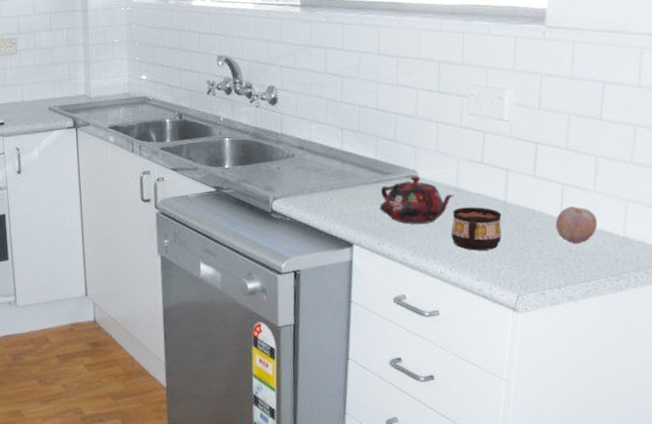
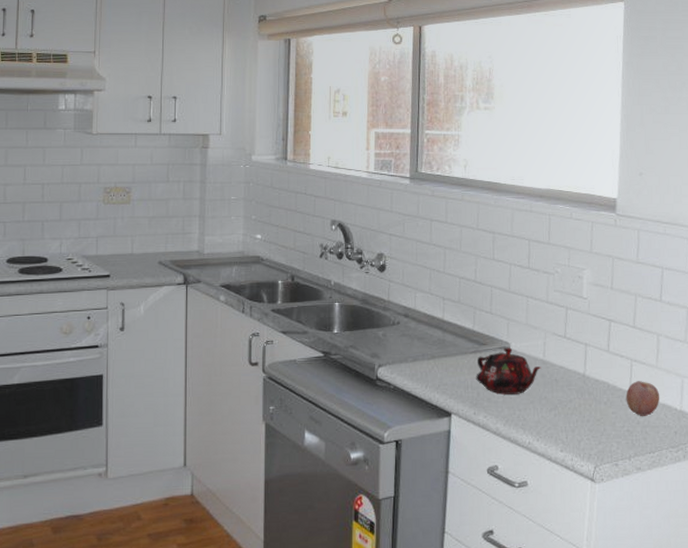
cup: present [451,207,502,251] -> none [538,379,582,422]

